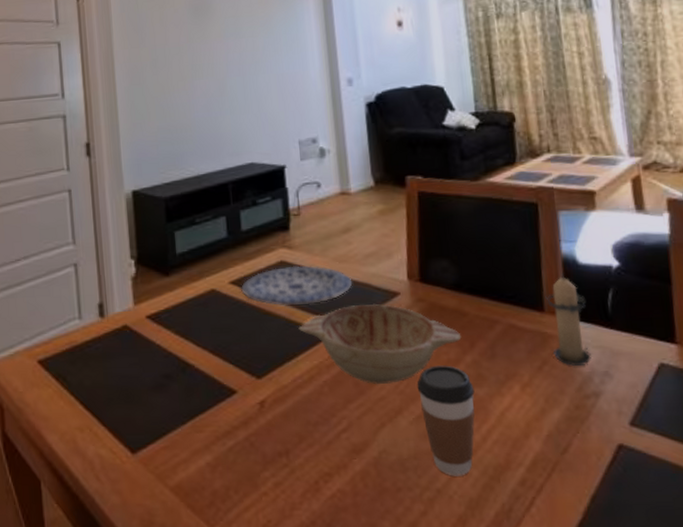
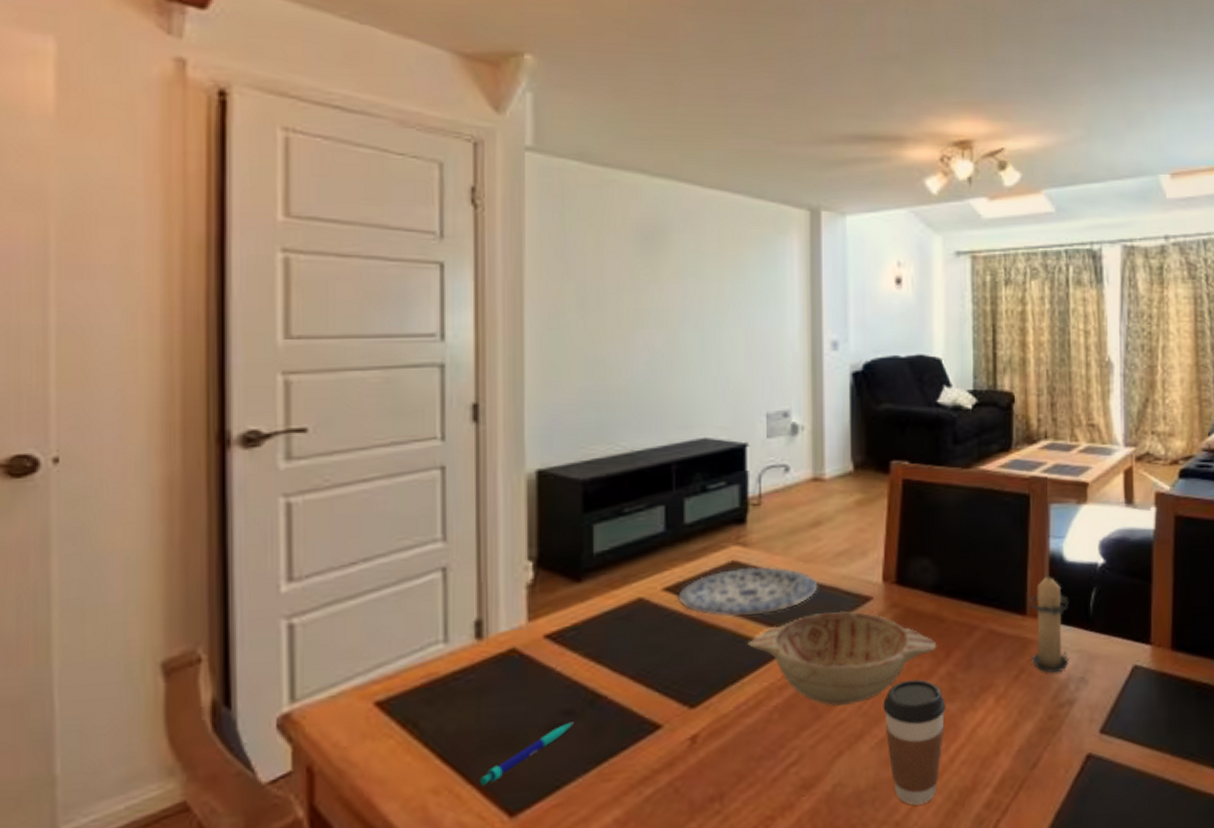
pen: none [109,384,172,428] -> present [479,722,574,786]

